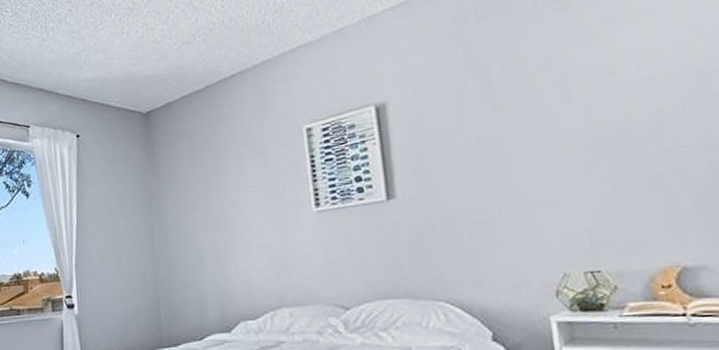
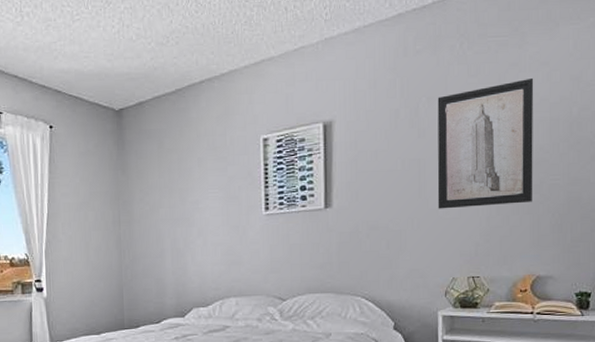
wall art: none [512,30,659,192] -> present [437,77,534,209]

